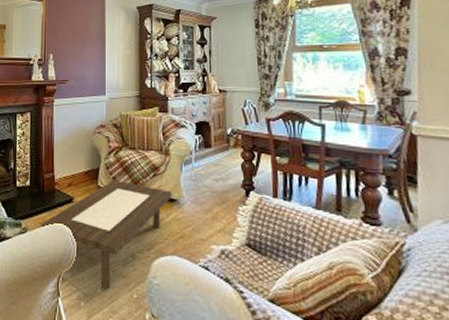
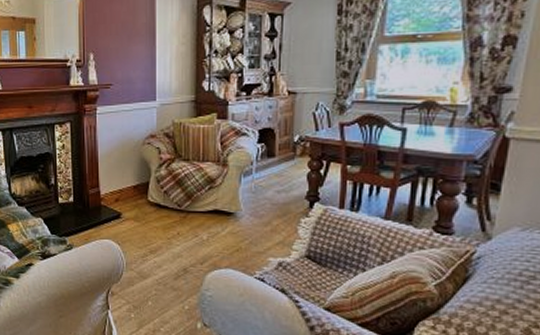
coffee table: present [41,179,172,289] -> none [87,193,229,301]

